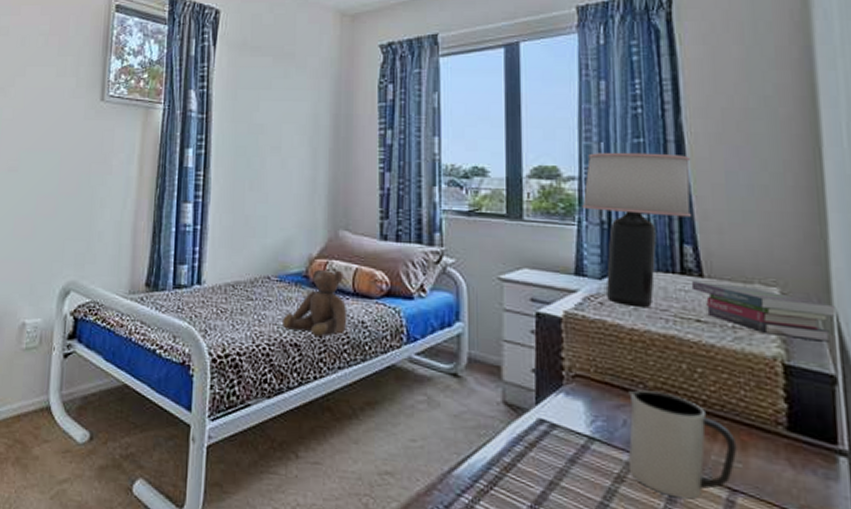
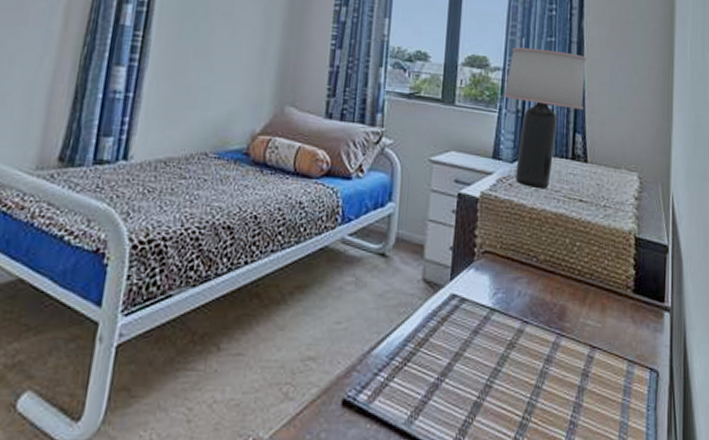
teddy bear: present [281,269,348,338] -> none [215,146,286,220]
mug: present [628,390,738,500] -> none [518,263,599,358]
books: present [691,281,836,342] -> none [578,166,672,218]

